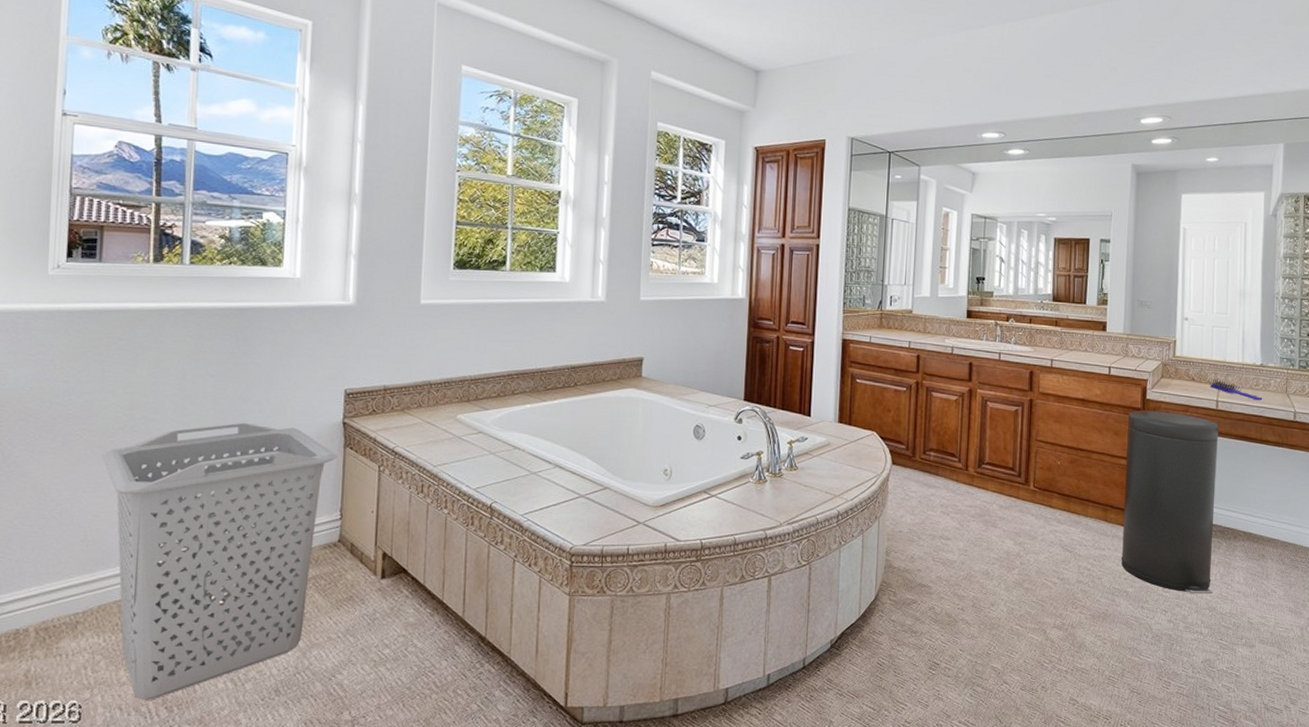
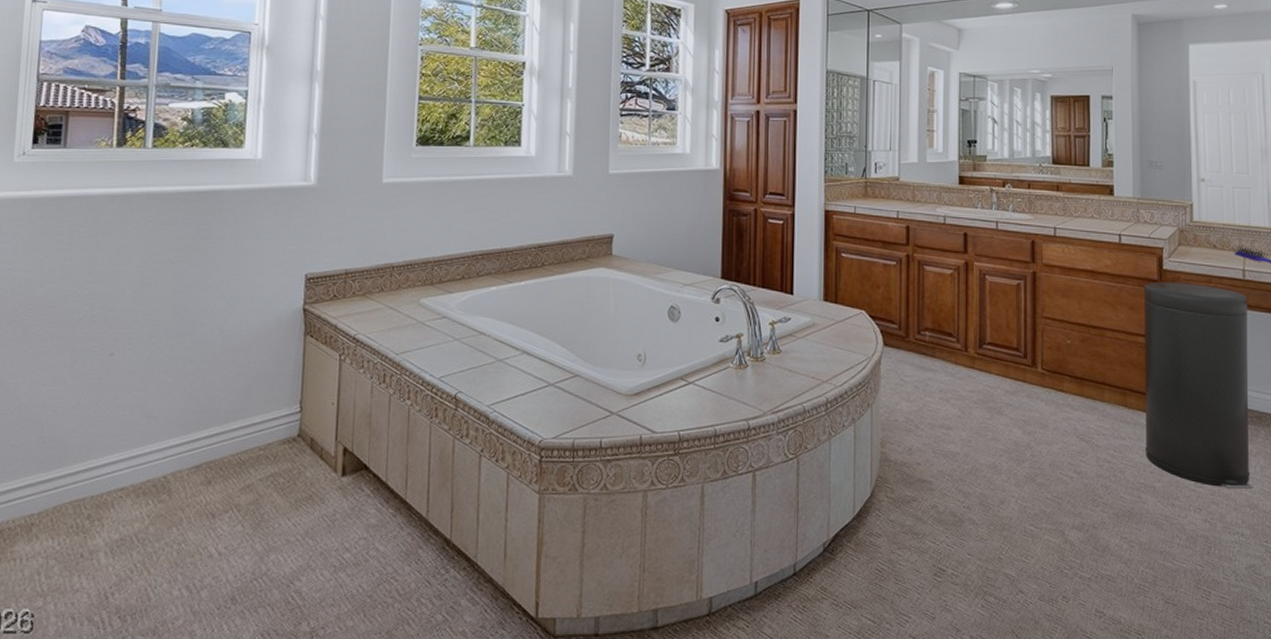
laundry basket: present [102,422,338,700] -> none [61,310,298,609]

